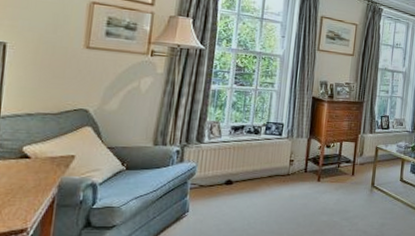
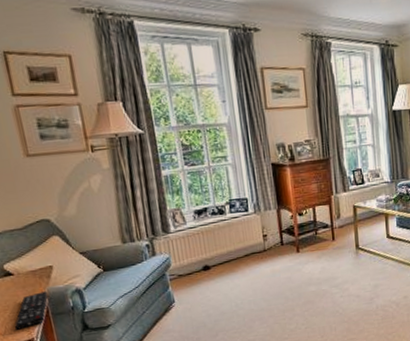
remote control: none [11,180,60,217] -> present [15,291,48,330]

